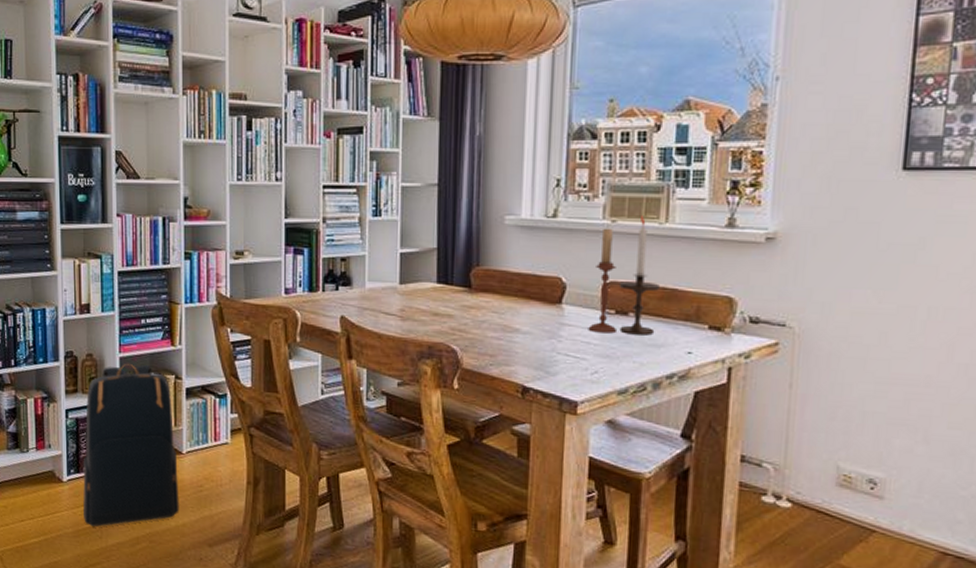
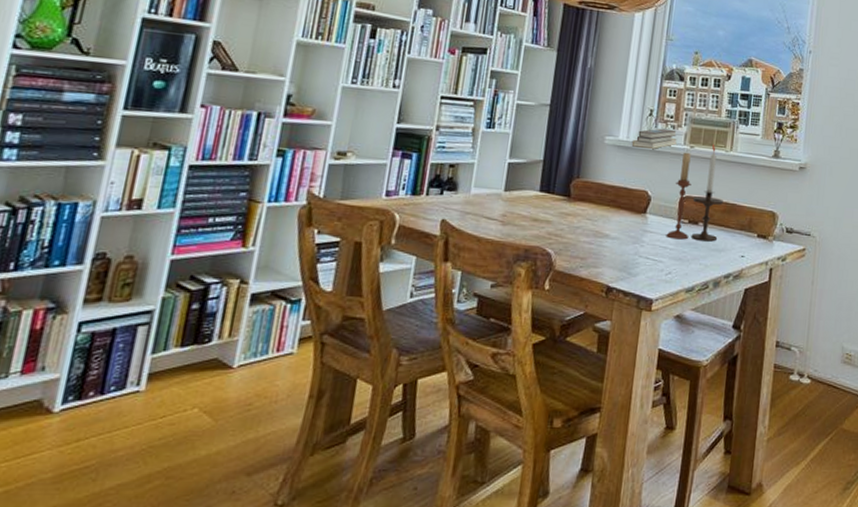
backpack: present [83,364,179,527] -> none [74,267,231,466]
books: none [537,201,594,227] -> present [631,128,677,149]

